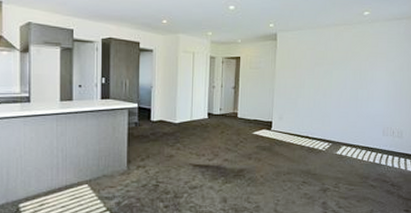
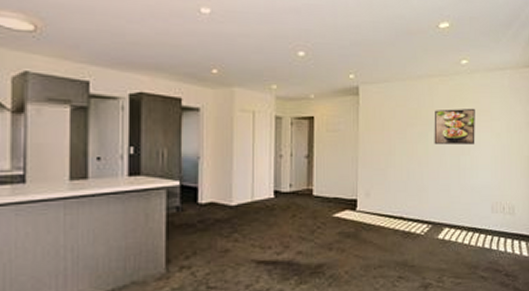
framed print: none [337,51,374,80] -> present [434,108,475,144]

